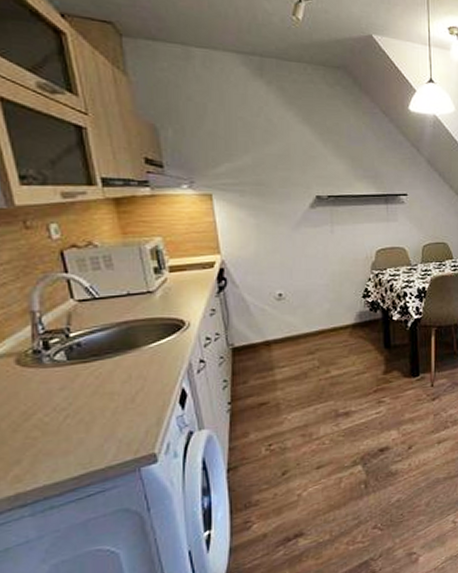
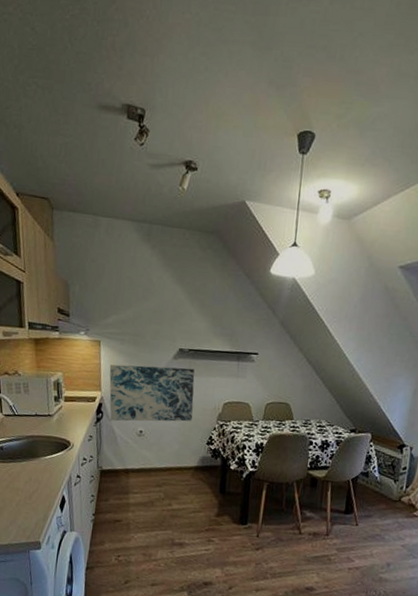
wall art: none [228,216,343,288] -> present [109,364,195,422]

